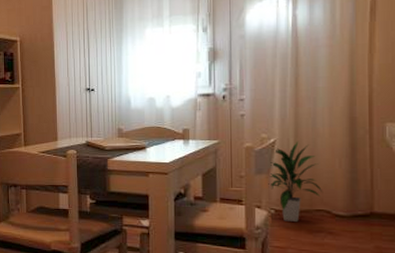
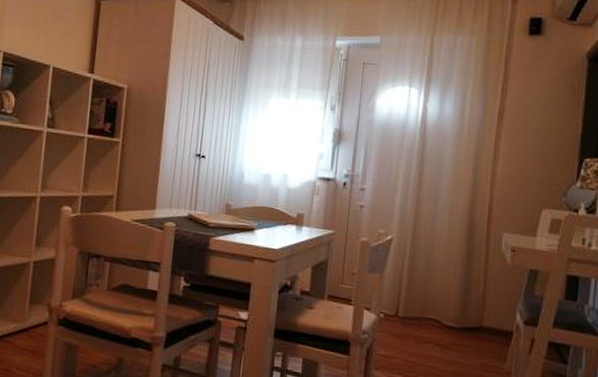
indoor plant: present [268,141,322,222] -> none [380,241,434,329]

